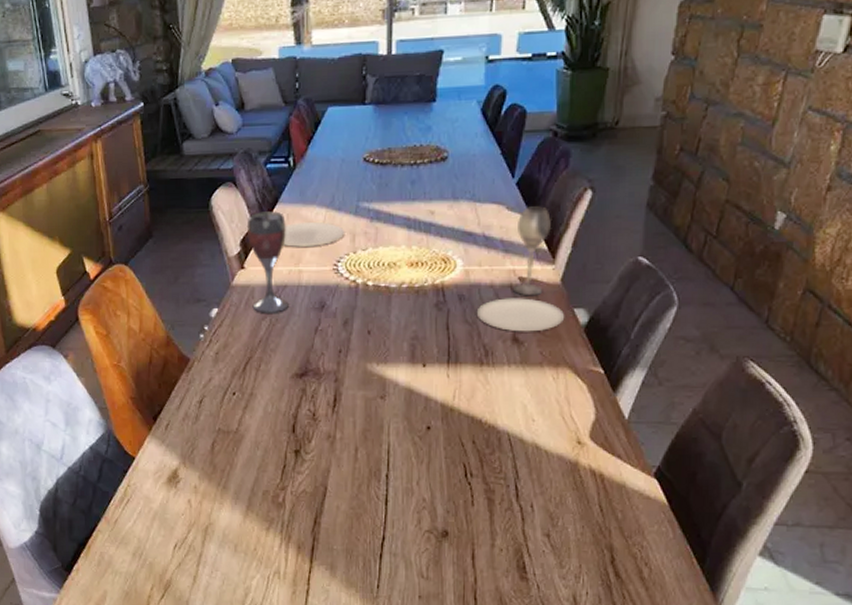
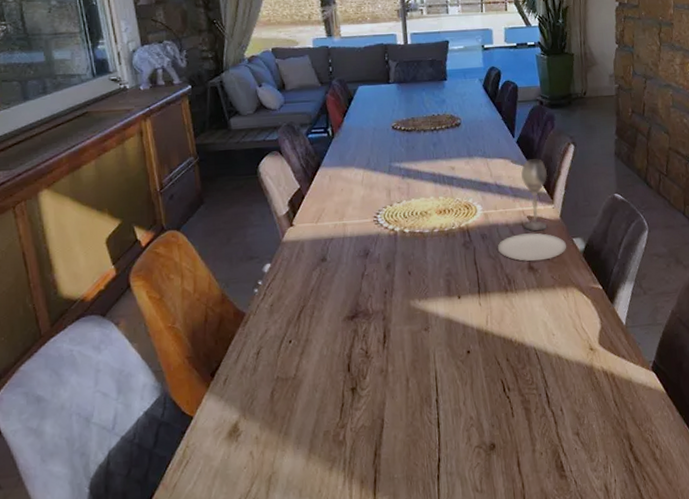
cup: present [248,211,289,313] -> none [294,174,336,265]
plate: present [283,222,345,247] -> none [327,181,382,204]

